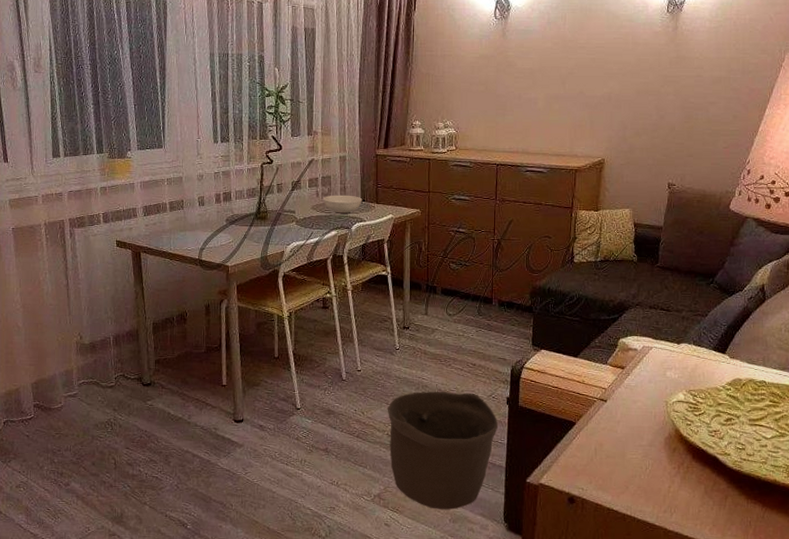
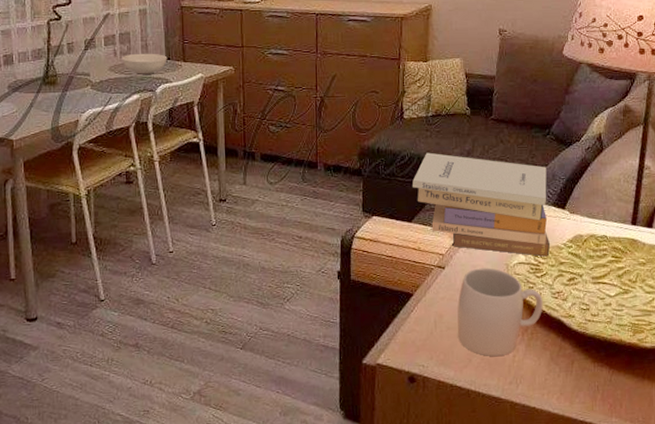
basket: present [387,391,499,510] -> none [204,269,330,402]
books: none [579,294,710,397] -> present [411,152,551,257]
mug: none [617,403,700,485] -> present [457,268,543,356]

